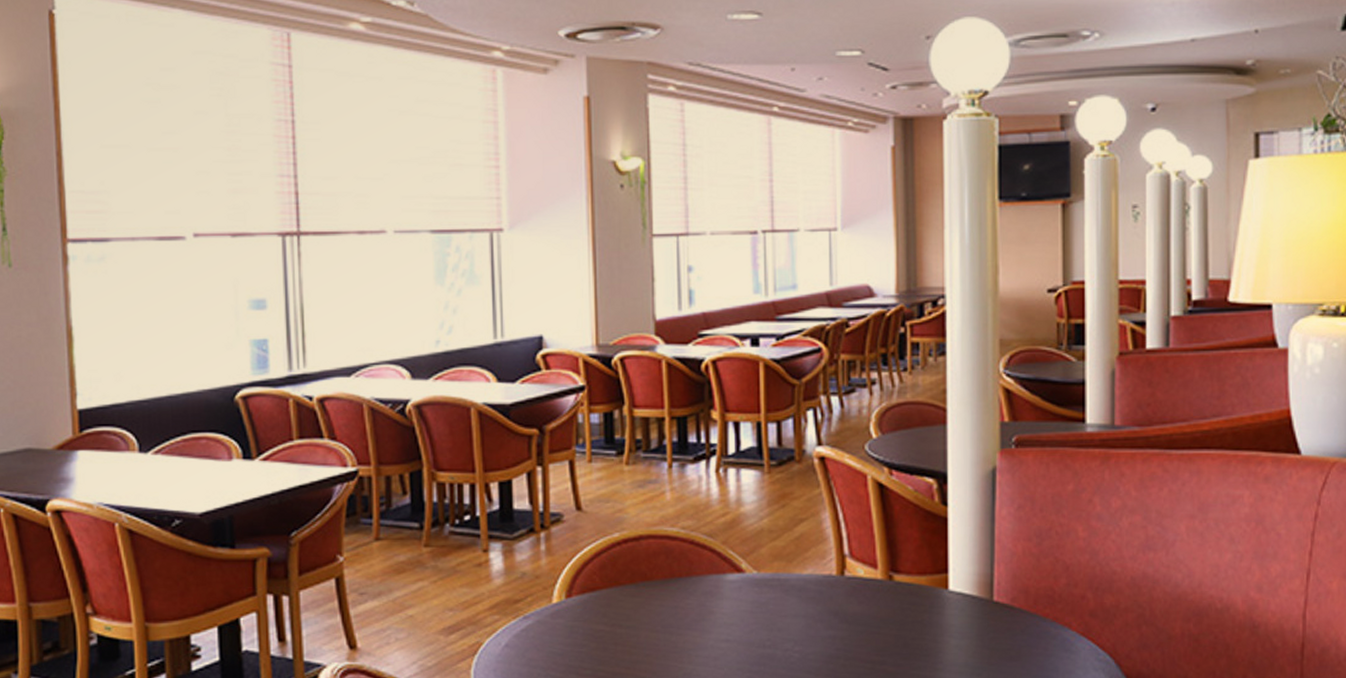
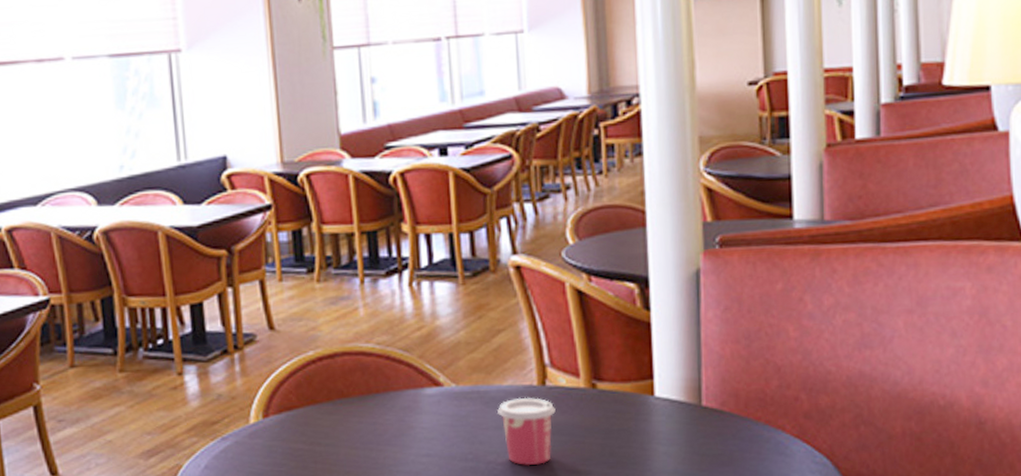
cup: none [797,586,853,655] -> present [497,397,556,466]

